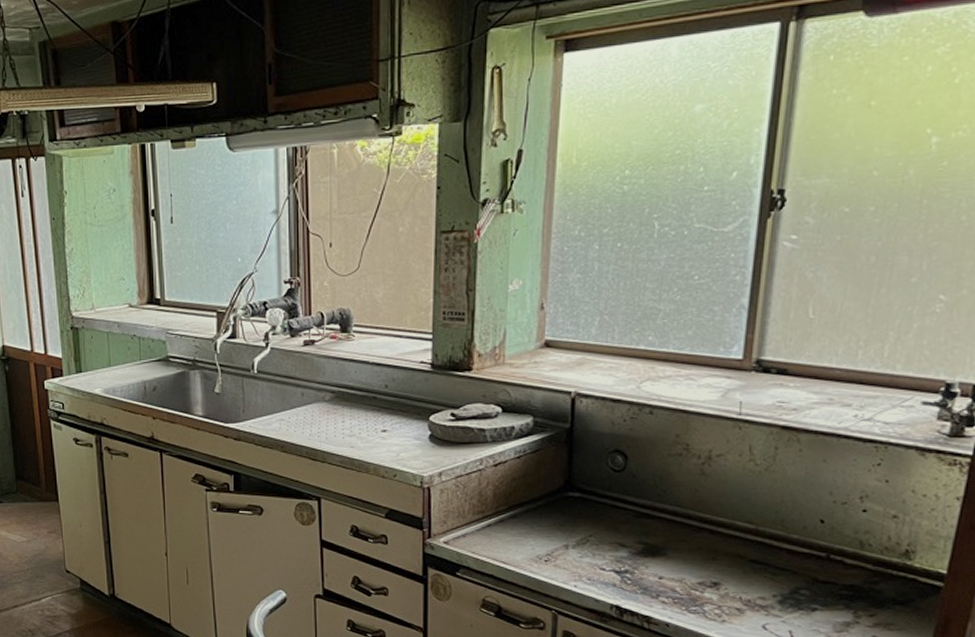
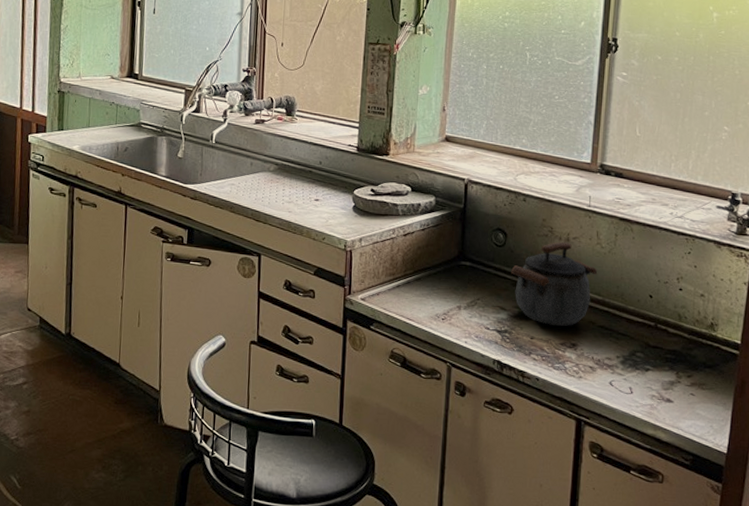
kettle: none [633,460,750,562] -> present [511,241,598,326]

